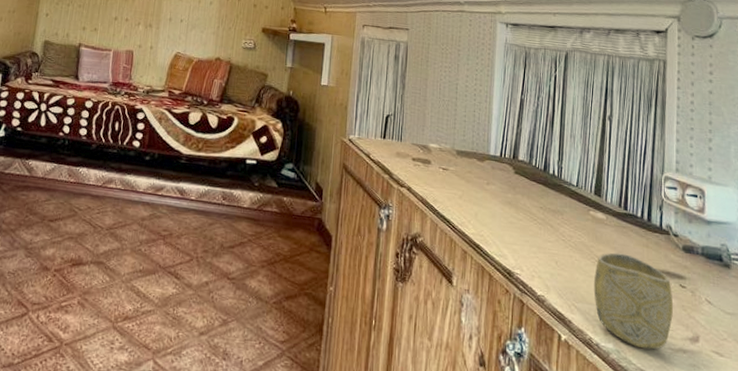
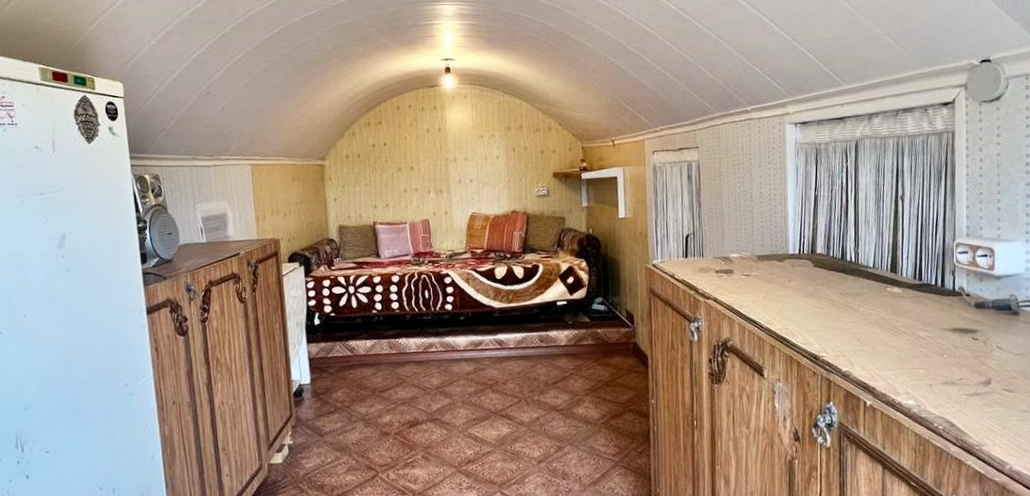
cup: present [593,252,673,350] -> none [893,320,967,399]

